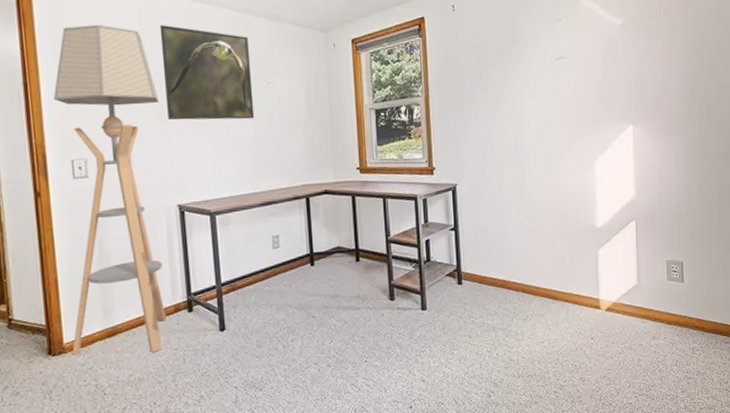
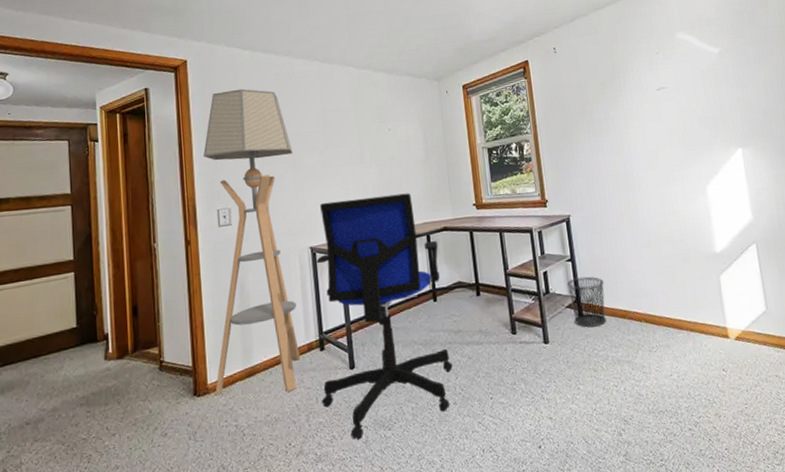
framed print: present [159,25,255,120] -> none [293,85,378,169]
office chair: none [185,152,328,399] -> present [316,193,453,439]
waste bin: none [448,246,485,296] -> present [566,276,606,328]

